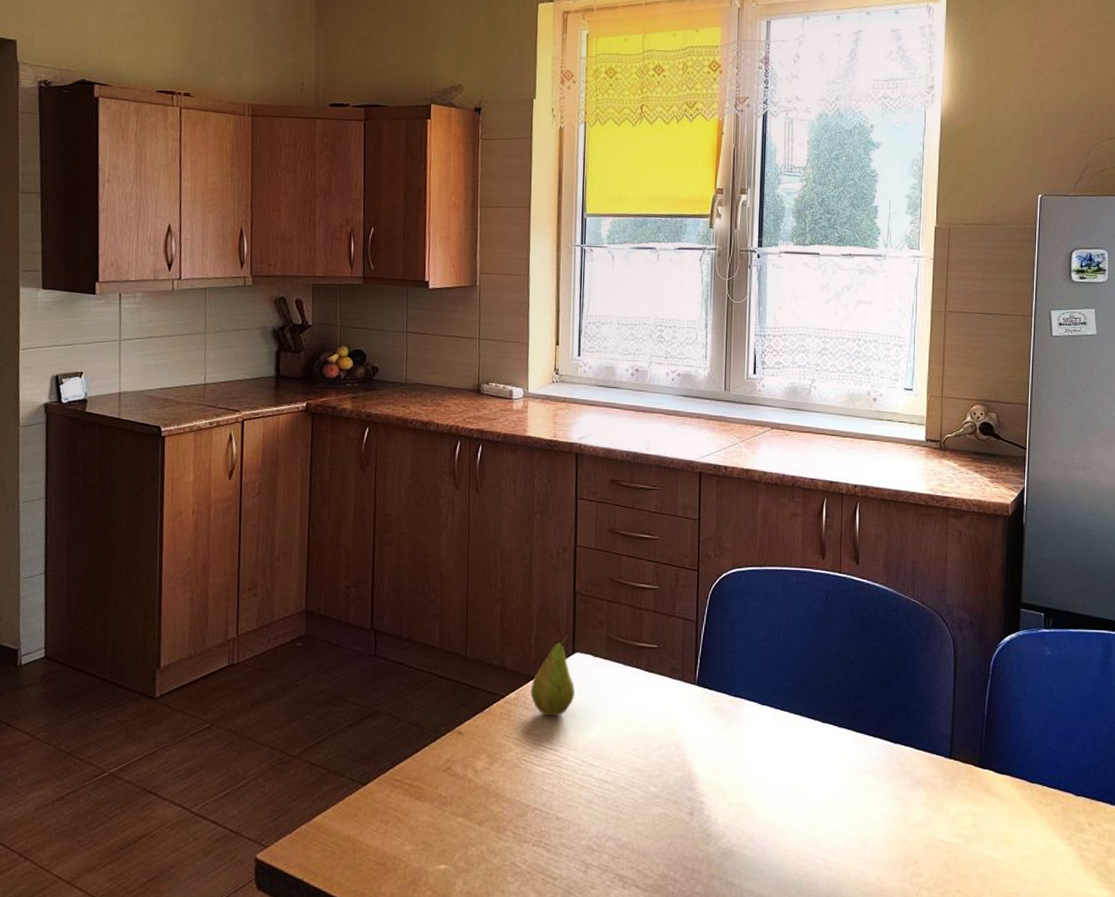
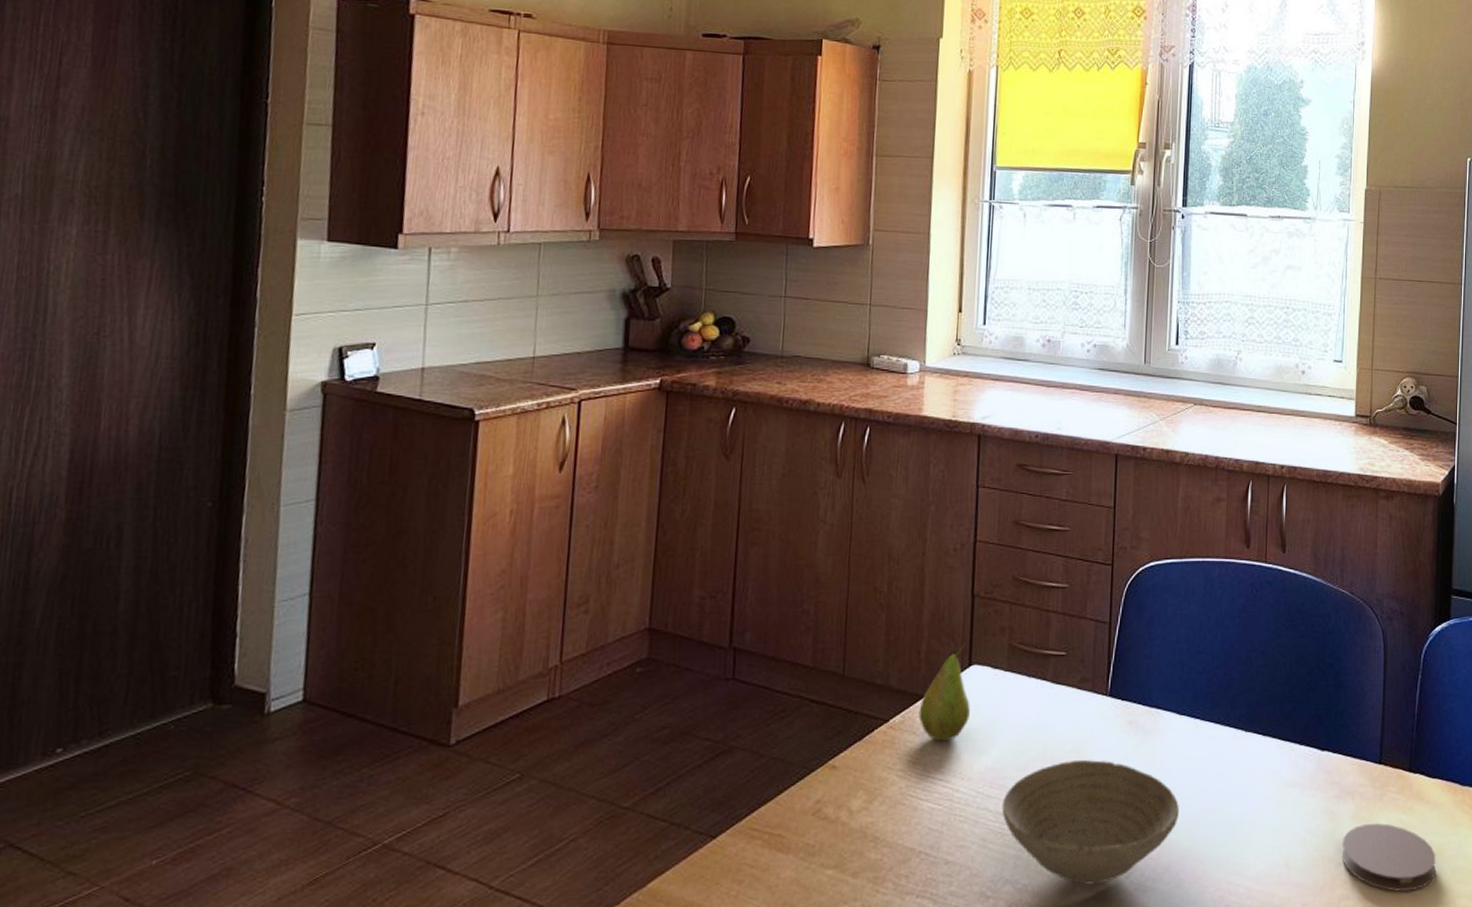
bowl: none [604,738,762,846] -> present [1002,759,1179,885]
coaster: none [913,812,1005,873] -> present [1341,823,1436,892]

